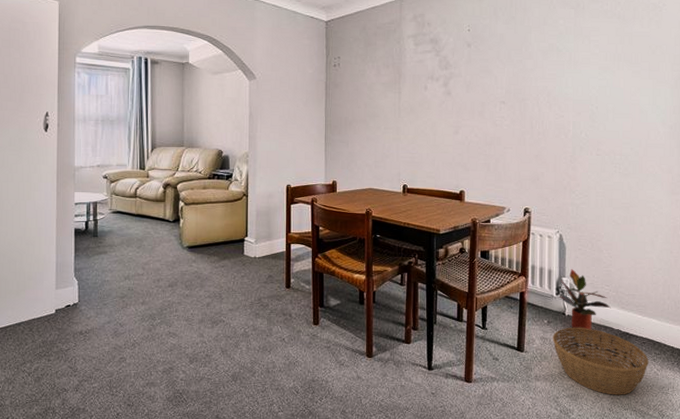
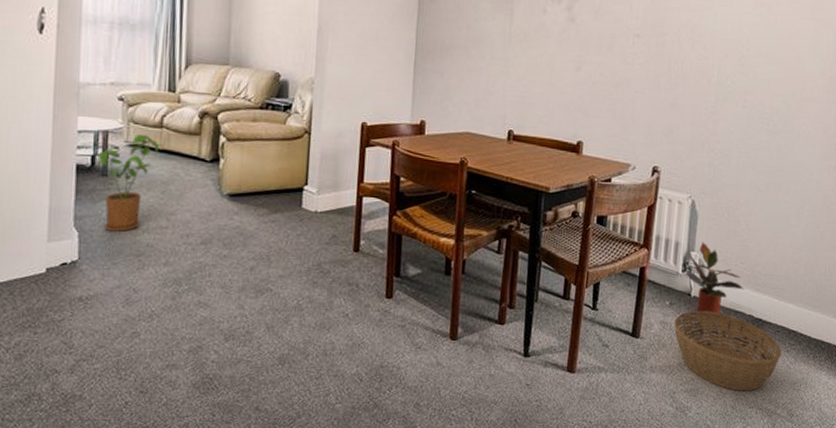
house plant: none [90,203,137,279] -> present [97,133,163,232]

